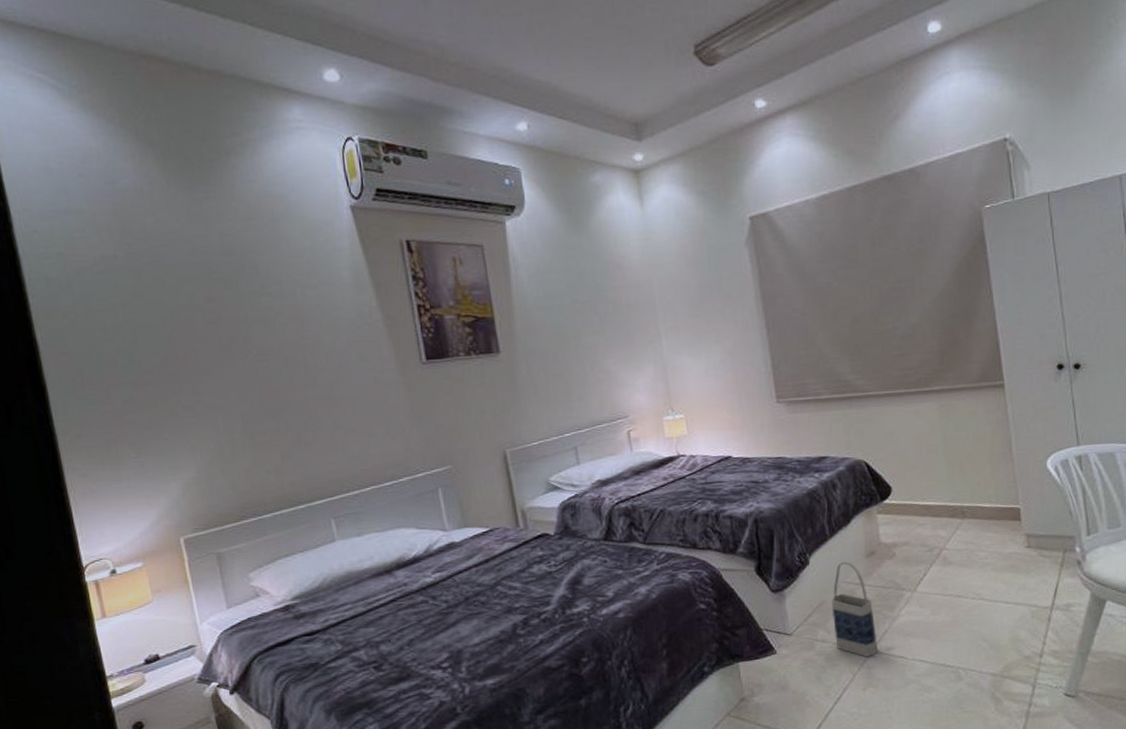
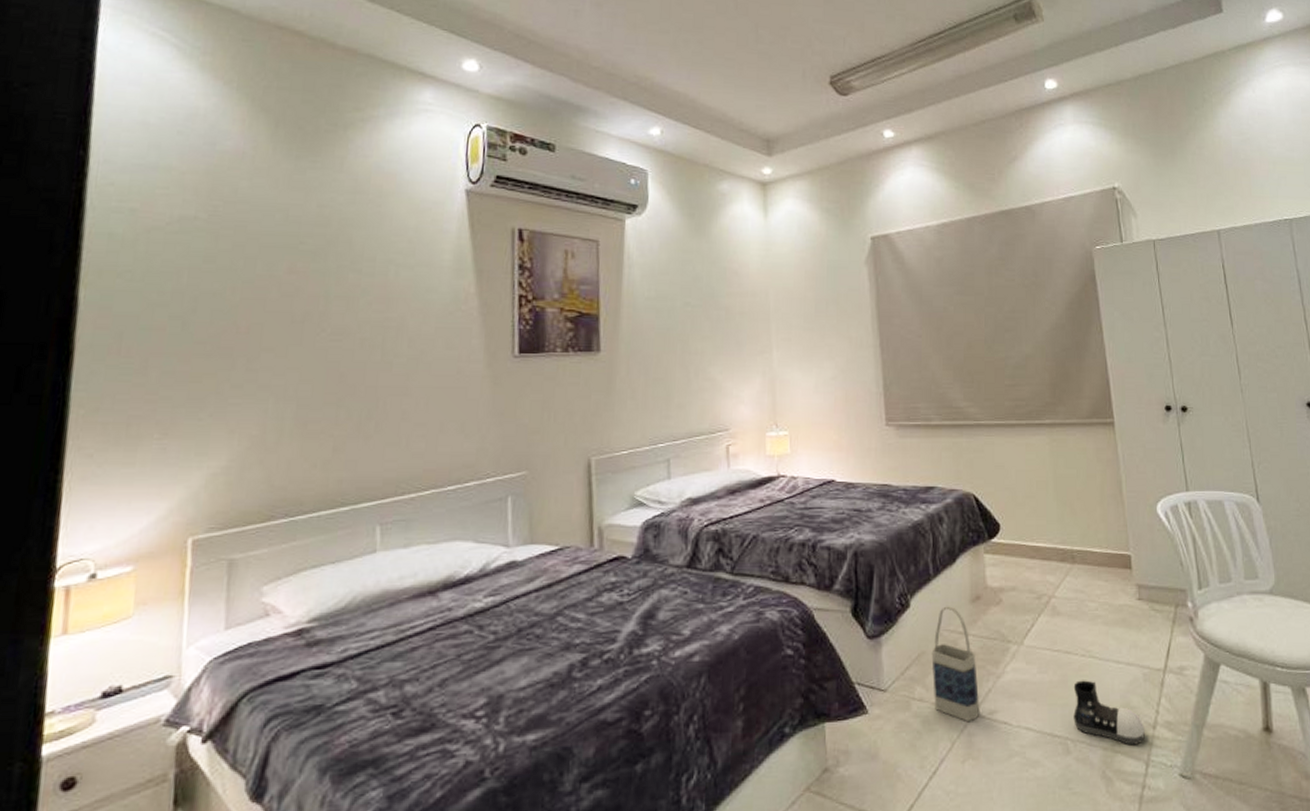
shoe: none [964,619,1033,672] -> present [1073,680,1146,745]

